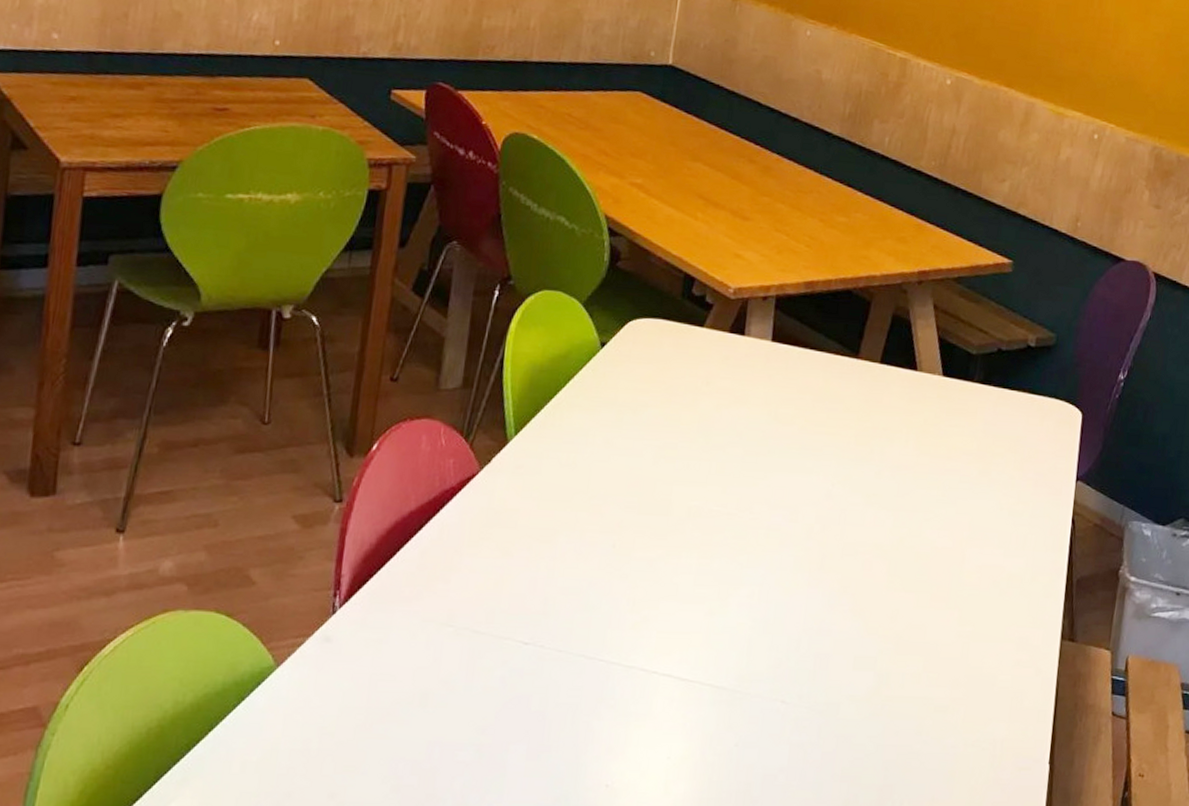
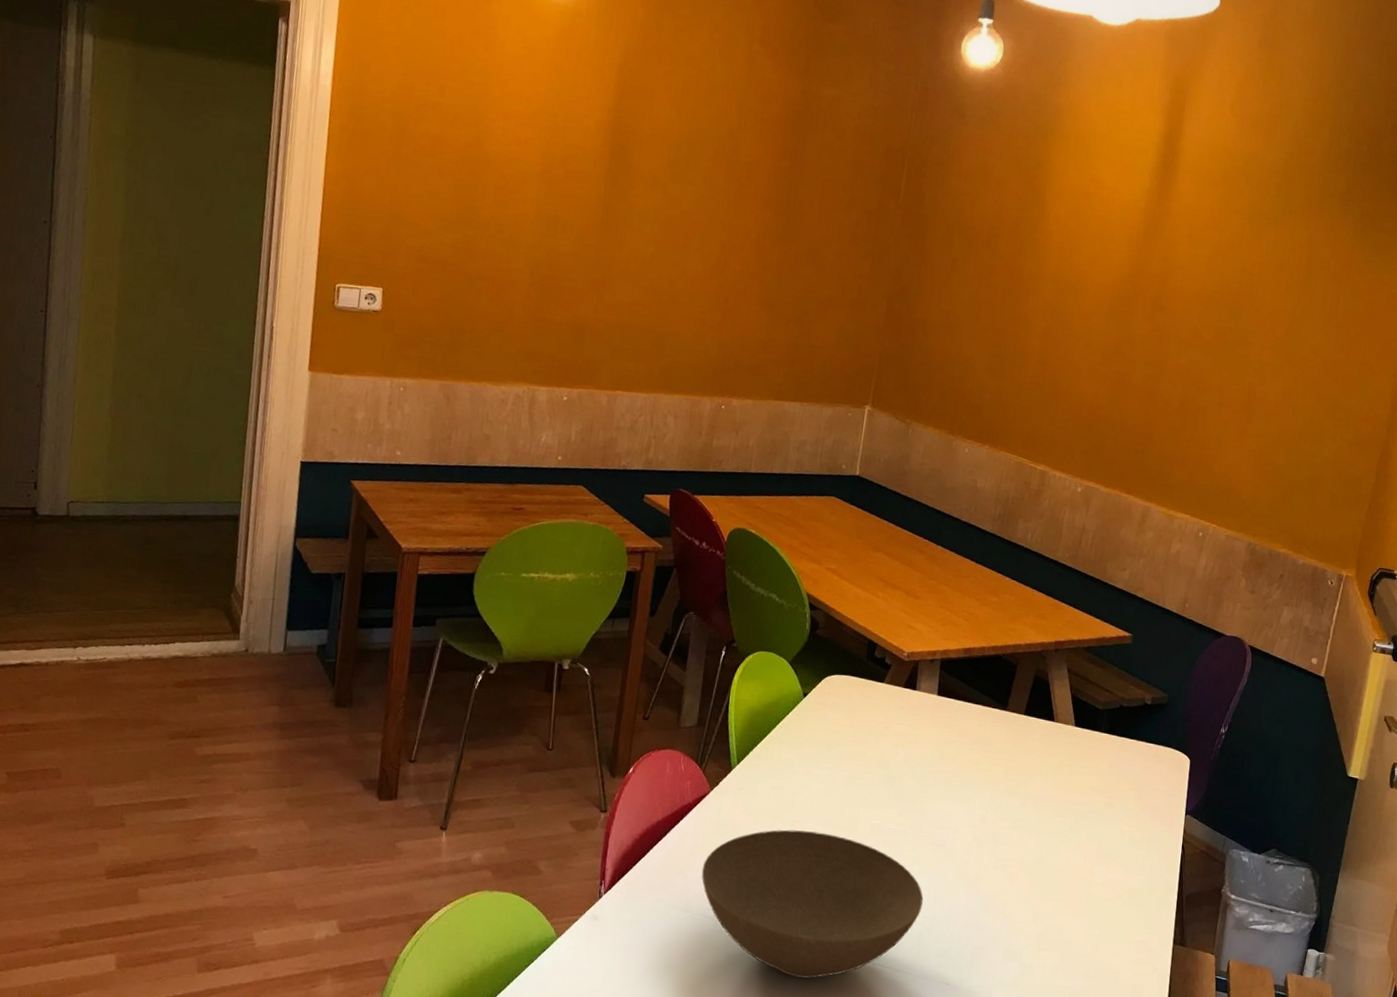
bowl: none [468,516,754,705] -> present [701,829,924,980]

